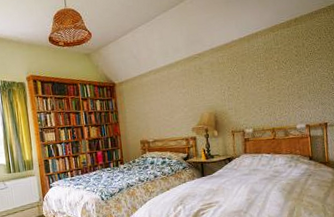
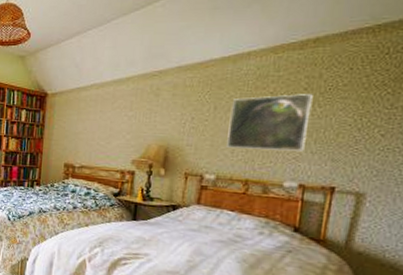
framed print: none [253,59,304,106] -> present [226,94,313,152]

